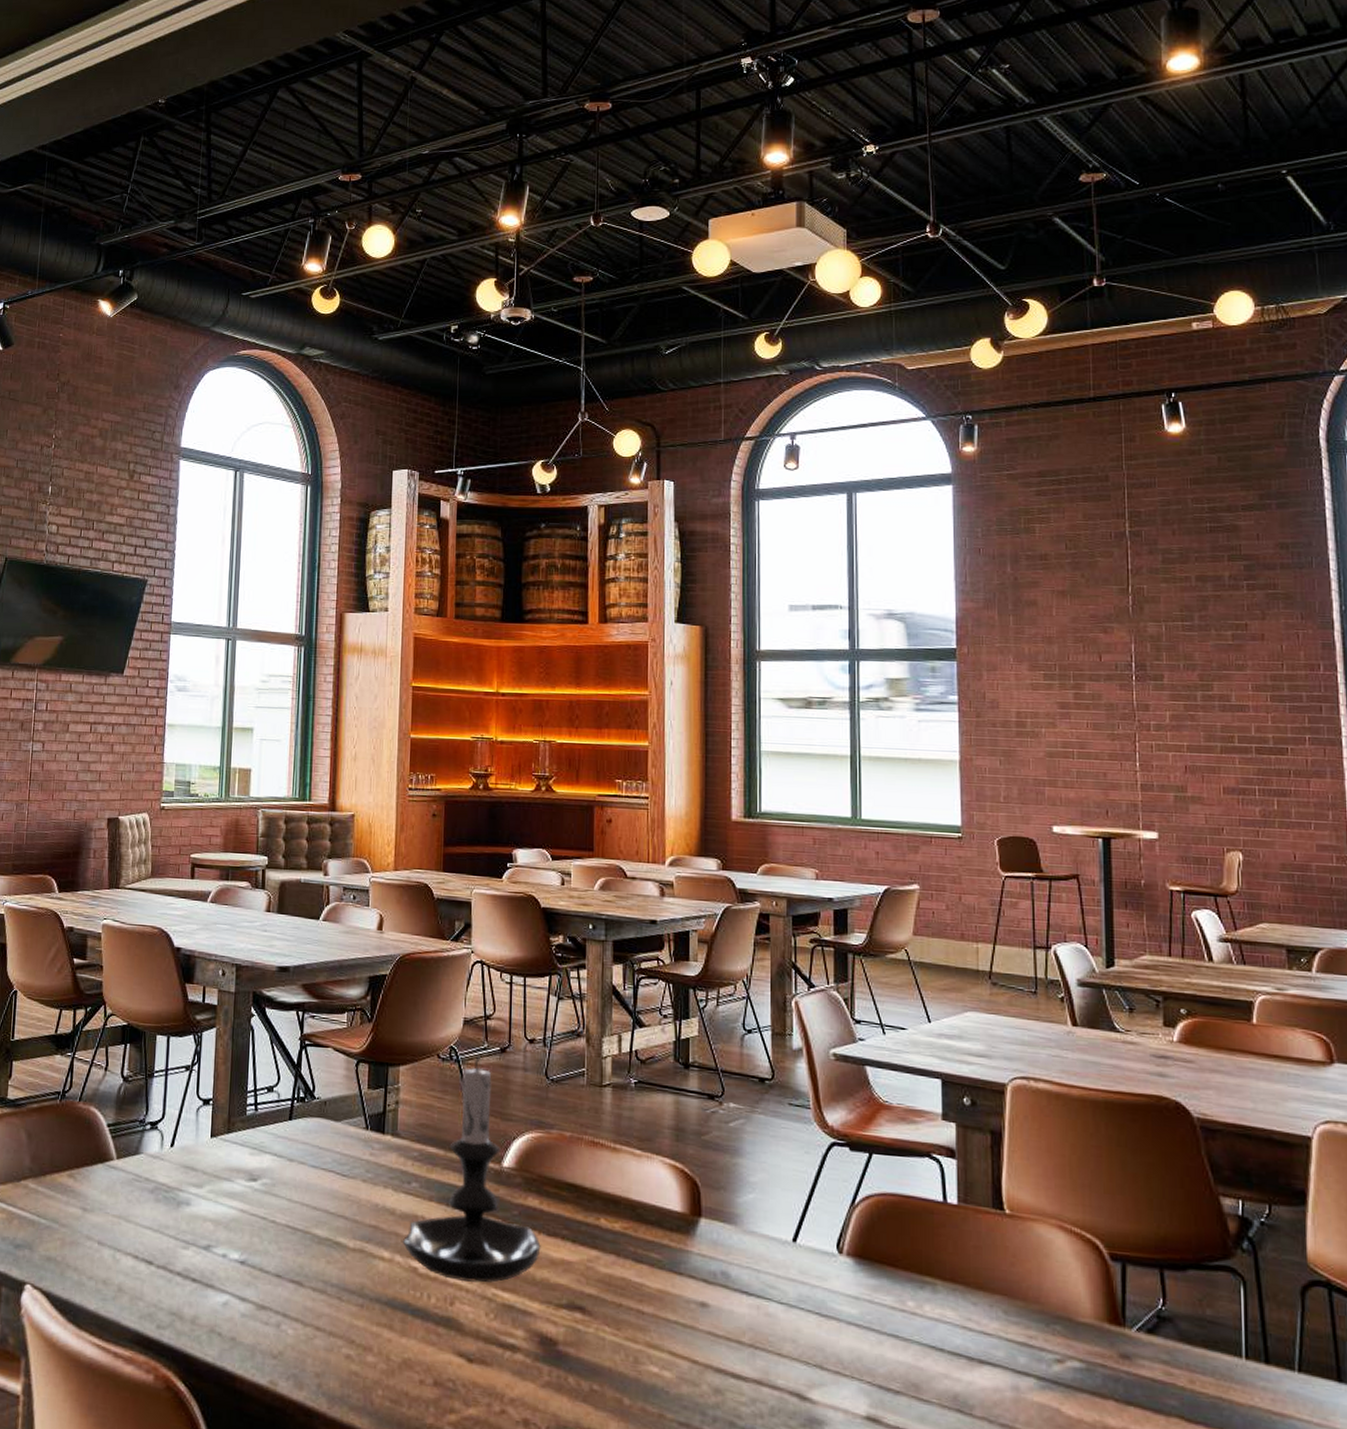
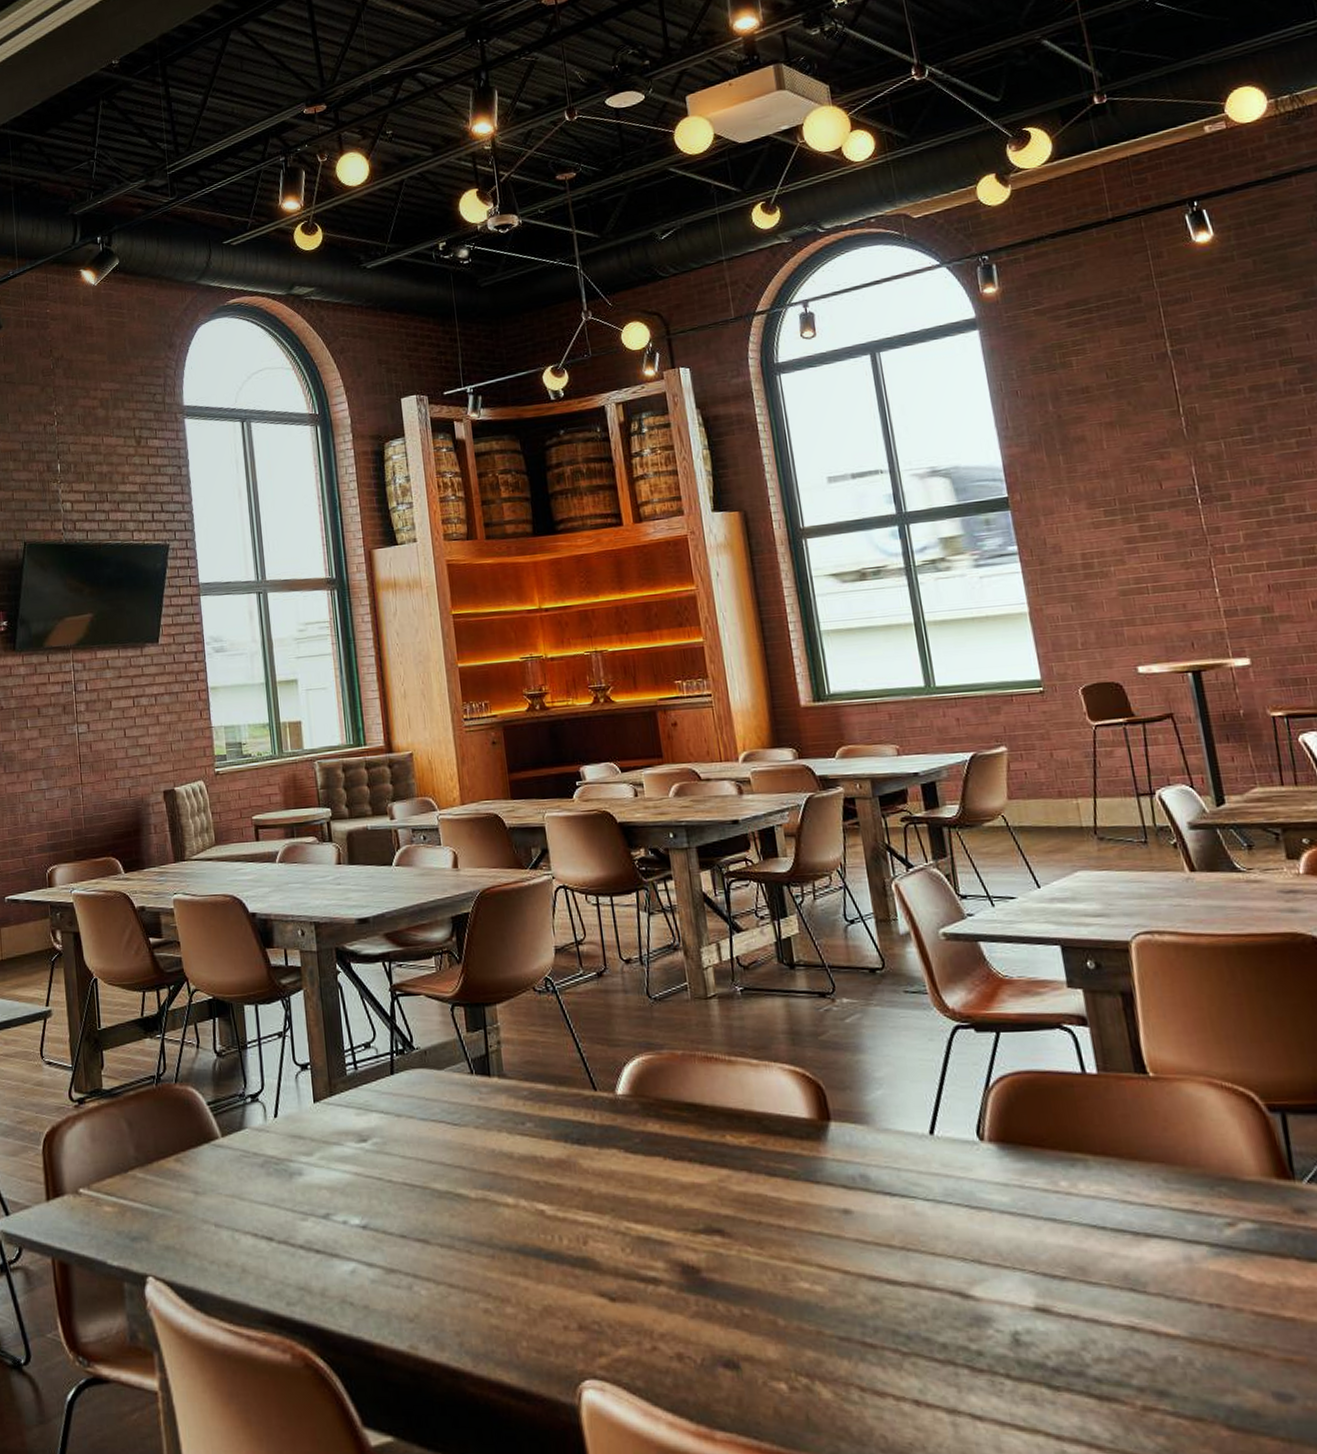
candle holder: present [402,1056,541,1283] -> none [524,984,669,1219]

